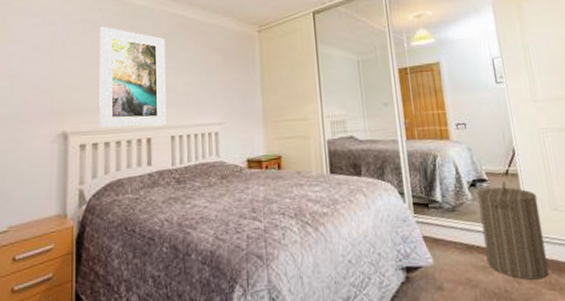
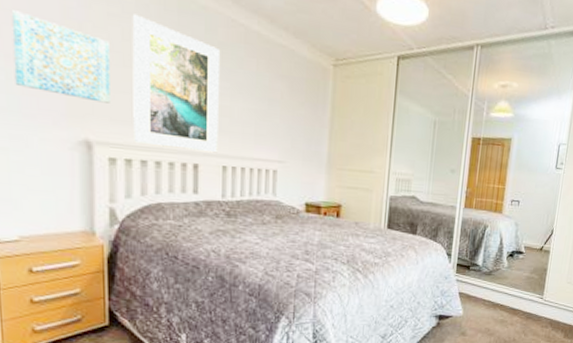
wall art: none [16,42,83,100] -> present [11,10,110,104]
laundry hamper: present [477,181,550,280] -> none [506,256,559,333]

